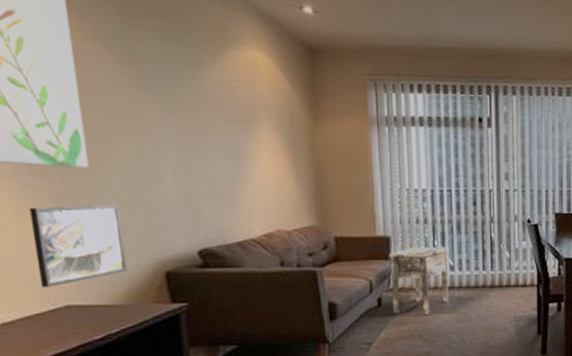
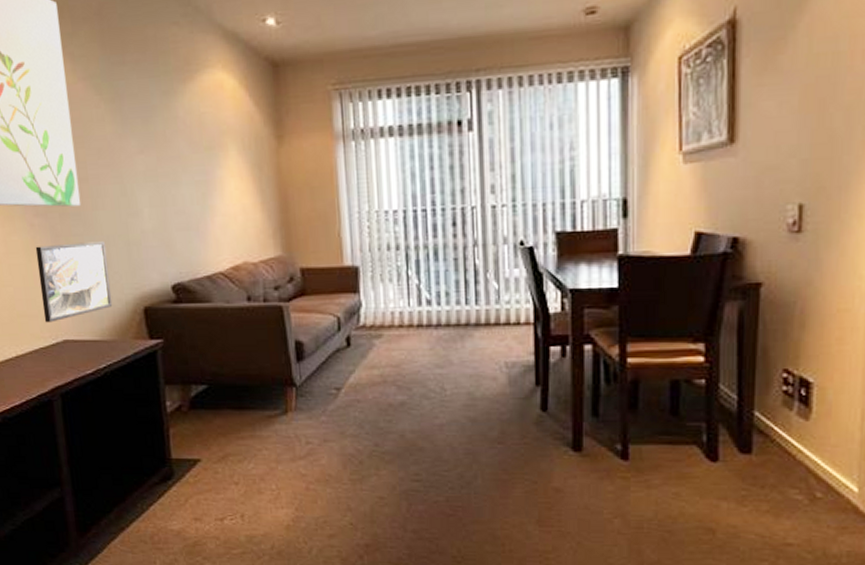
side table: present [388,246,449,314] -> none [357,277,426,357]

